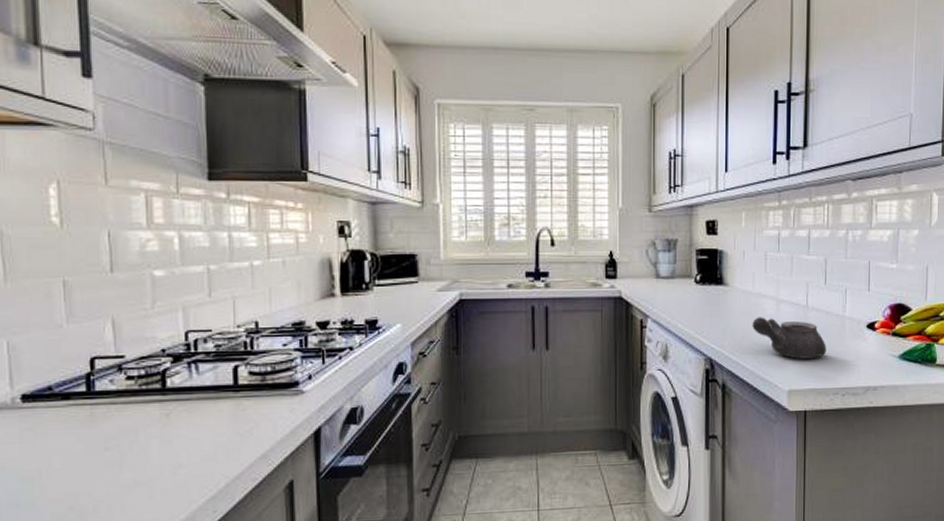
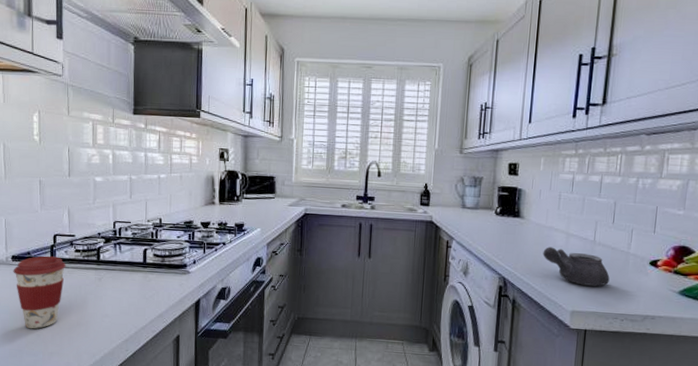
coffee cup: none [24,389,112,500] -> present [13,256,66,329]

